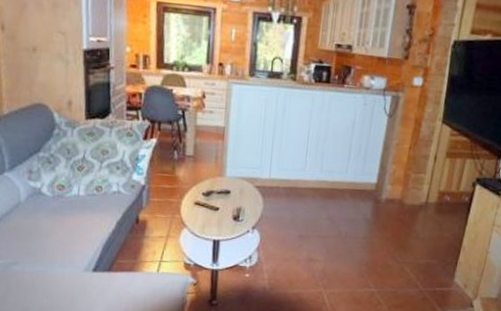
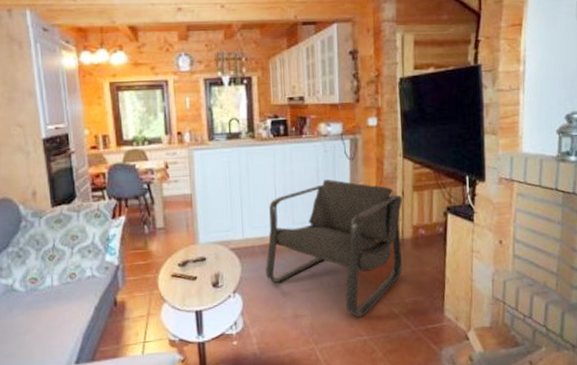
armchair: none [286,132,435,271] -> present [266,179,403,318]

